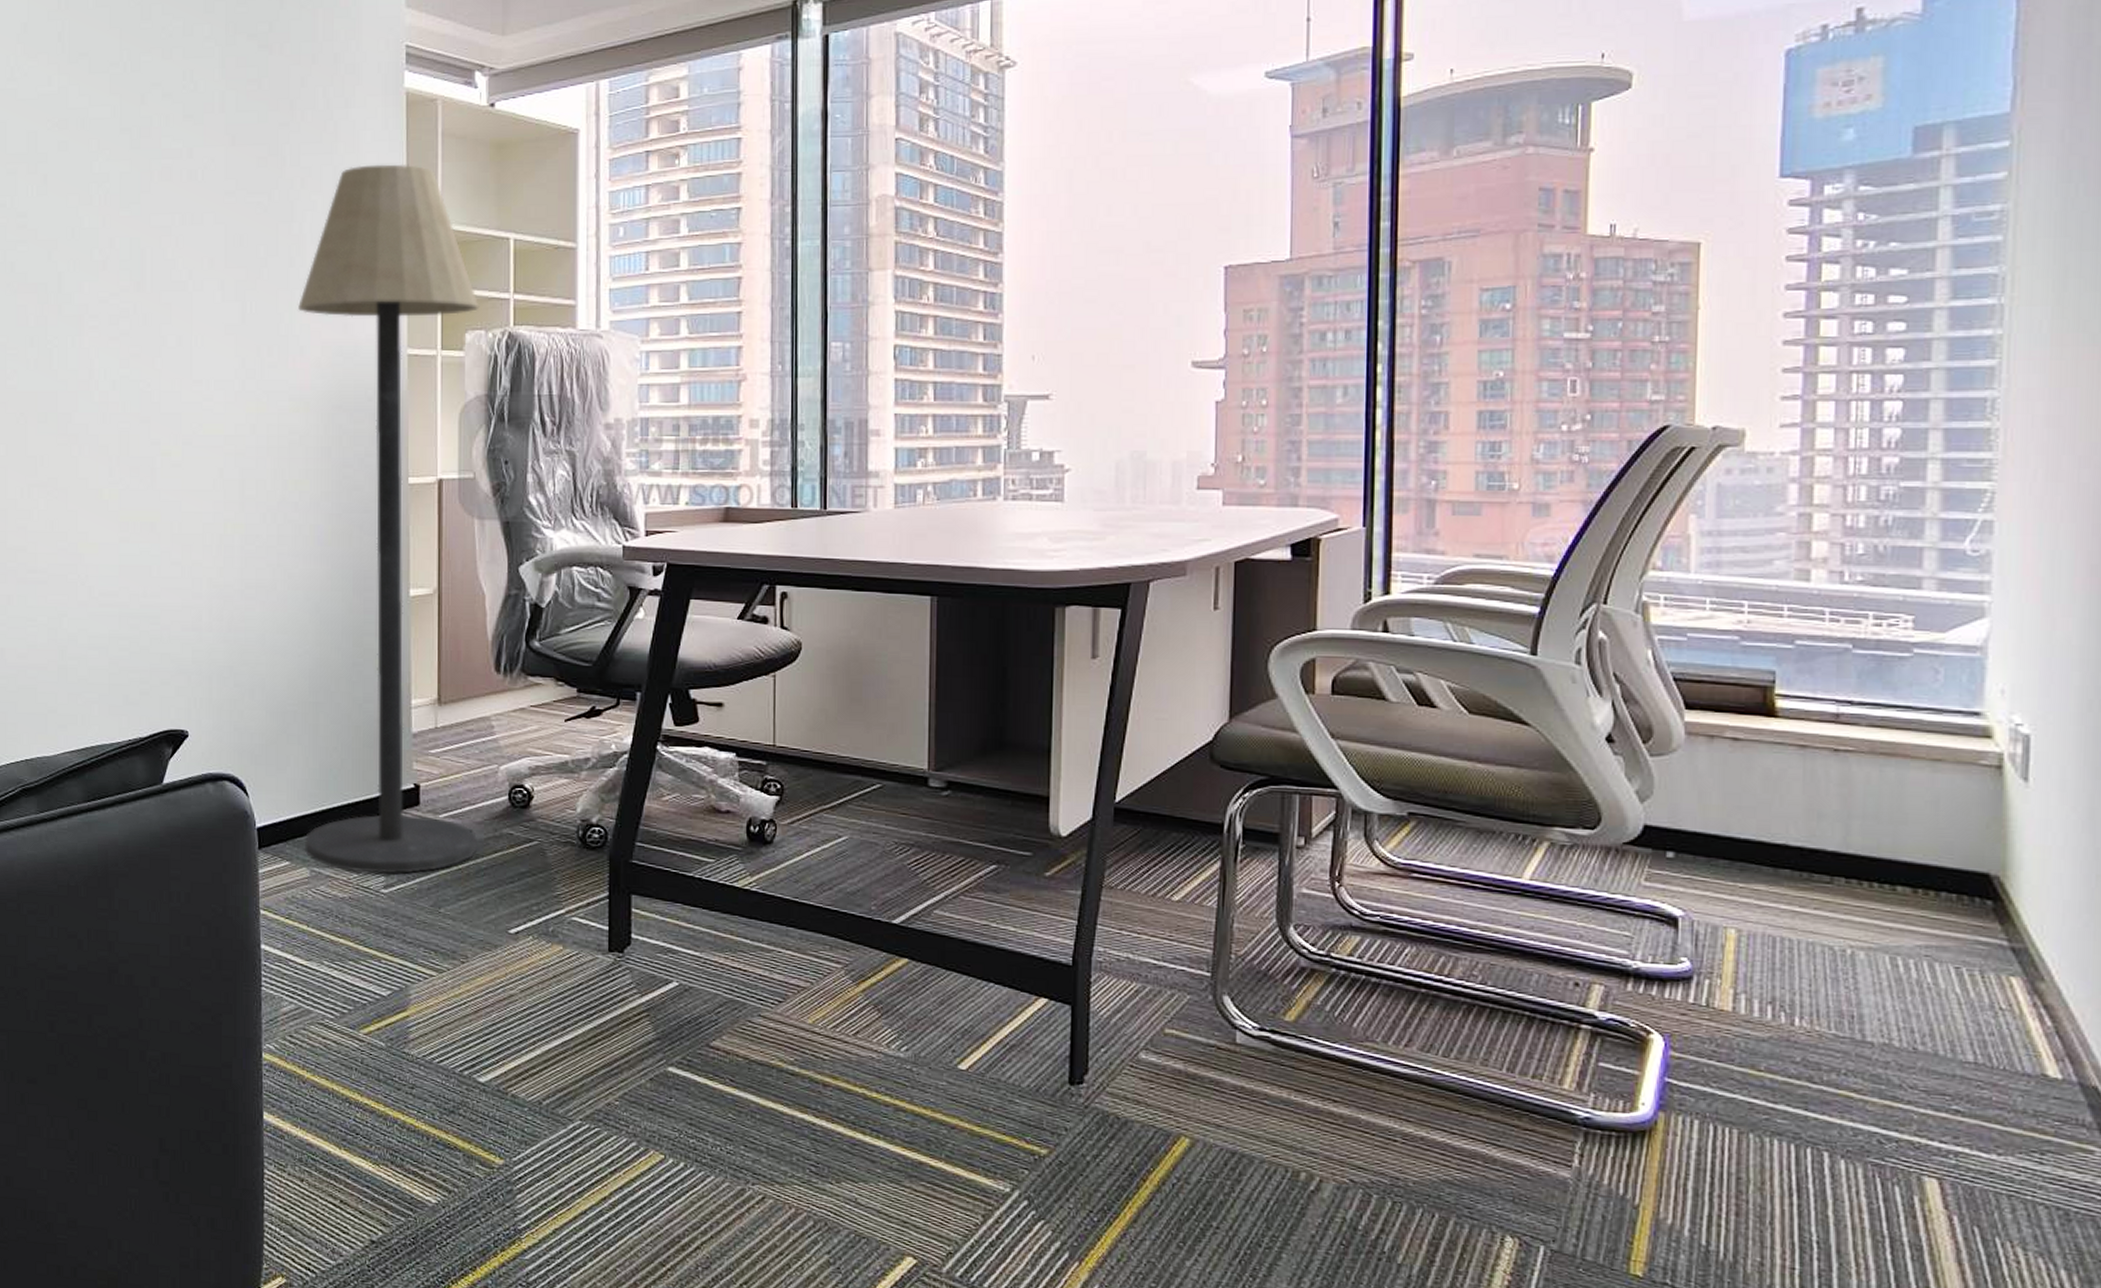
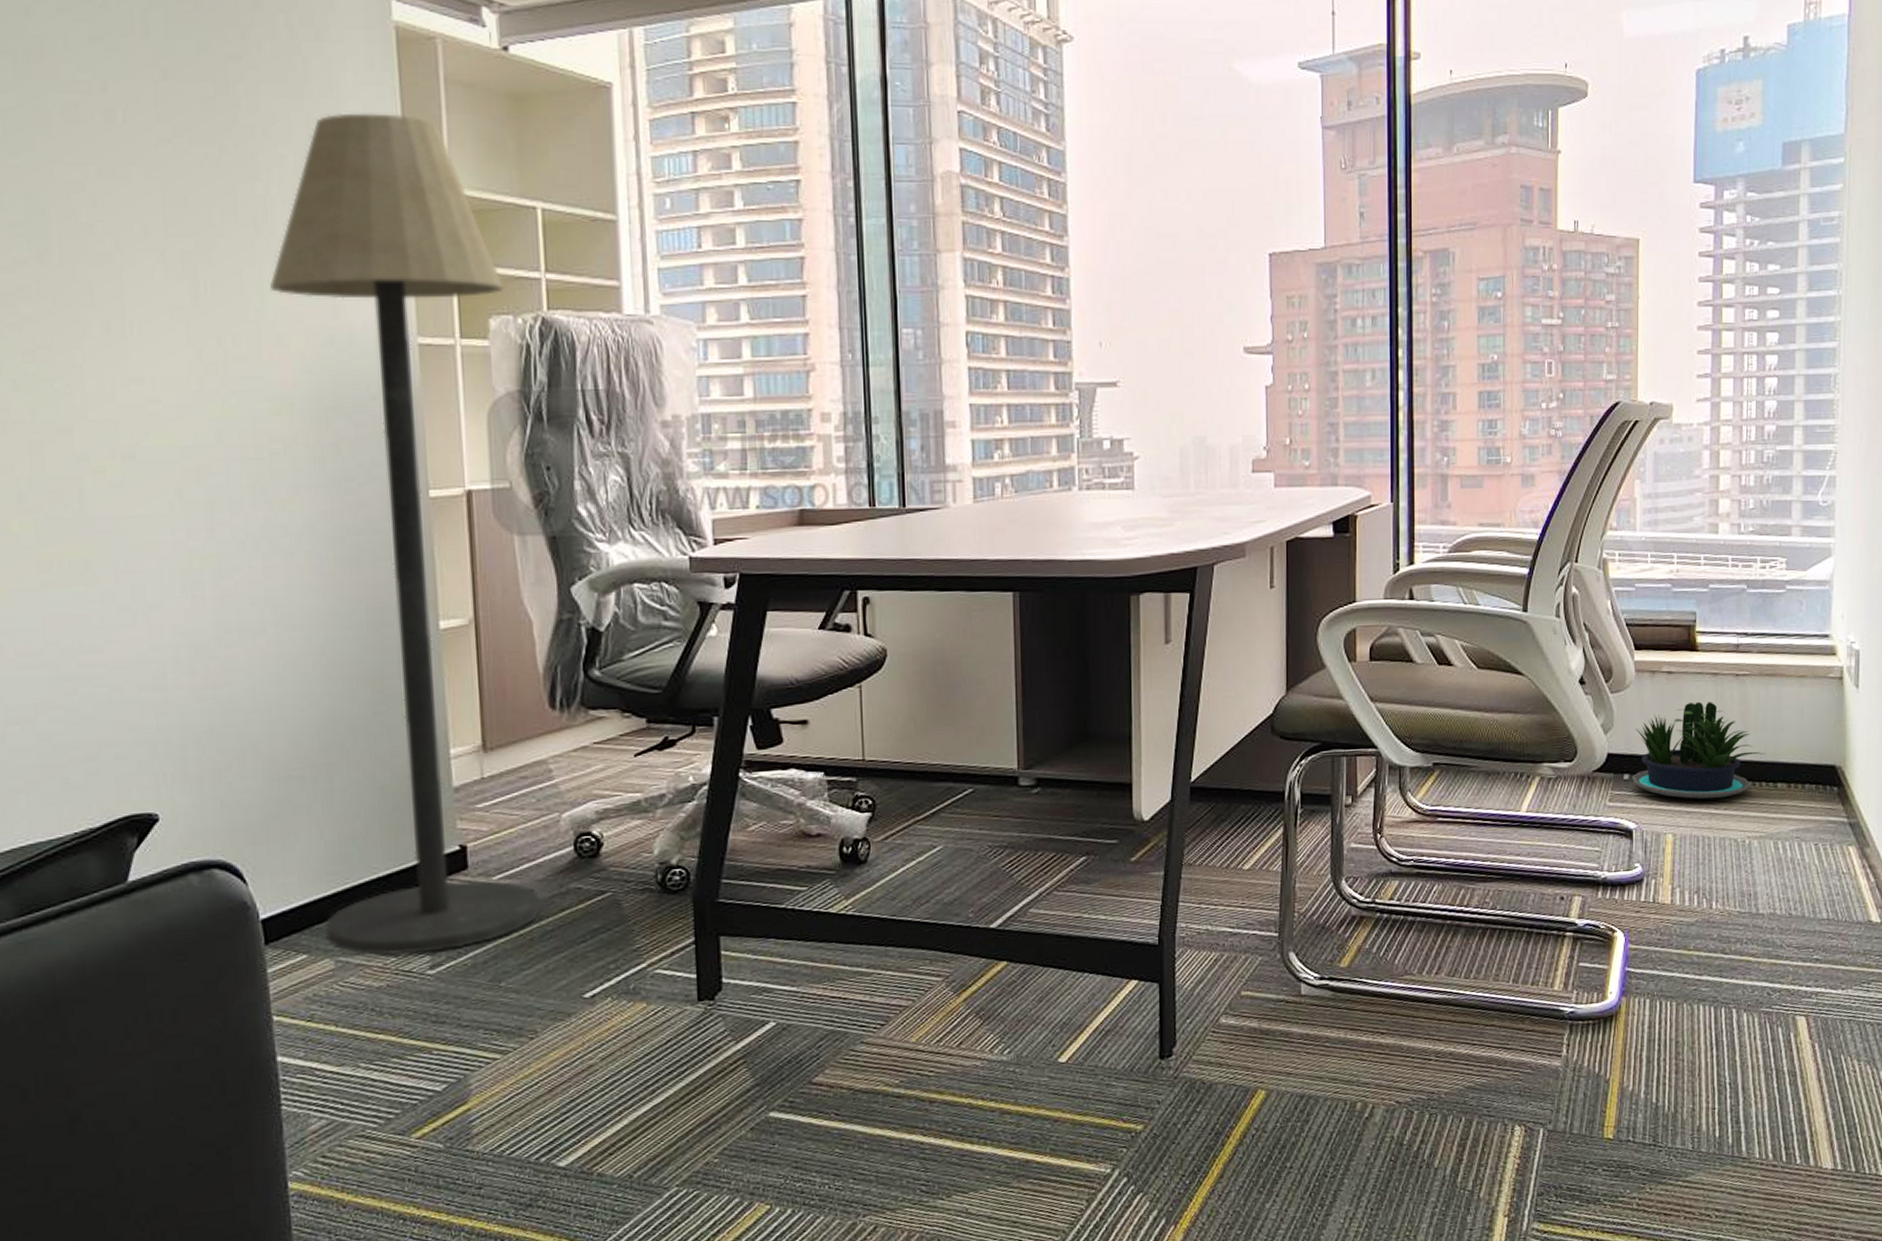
potted plant: none [1679,777,1879,895] -> present [1632,702,1766,799]

